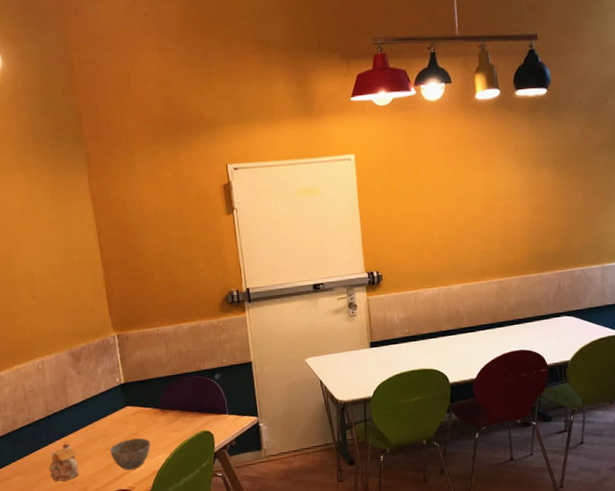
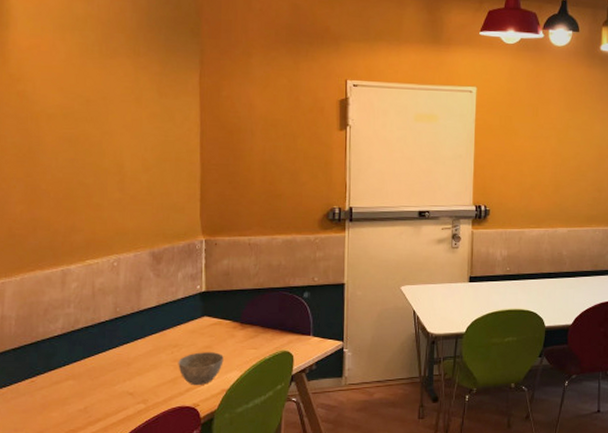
teapot: present [48,441,80,482] -> none [106,347,141,391]

